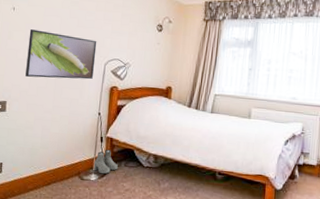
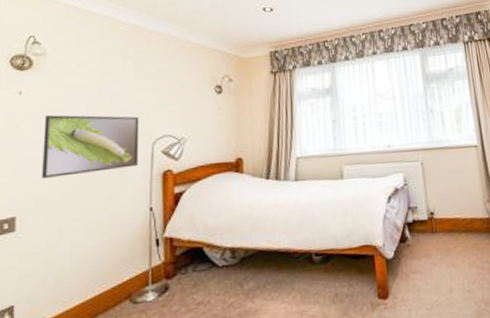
boots: present [93,149,118,175] -> none [150,253,183,290]

